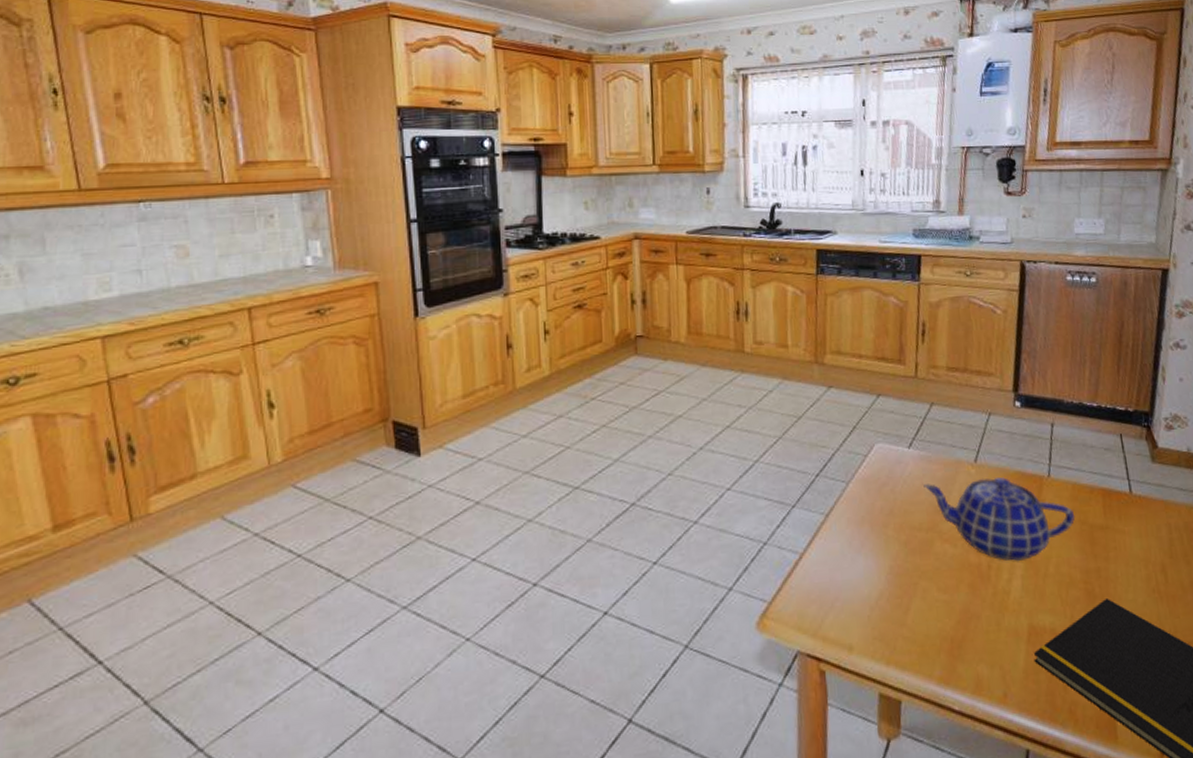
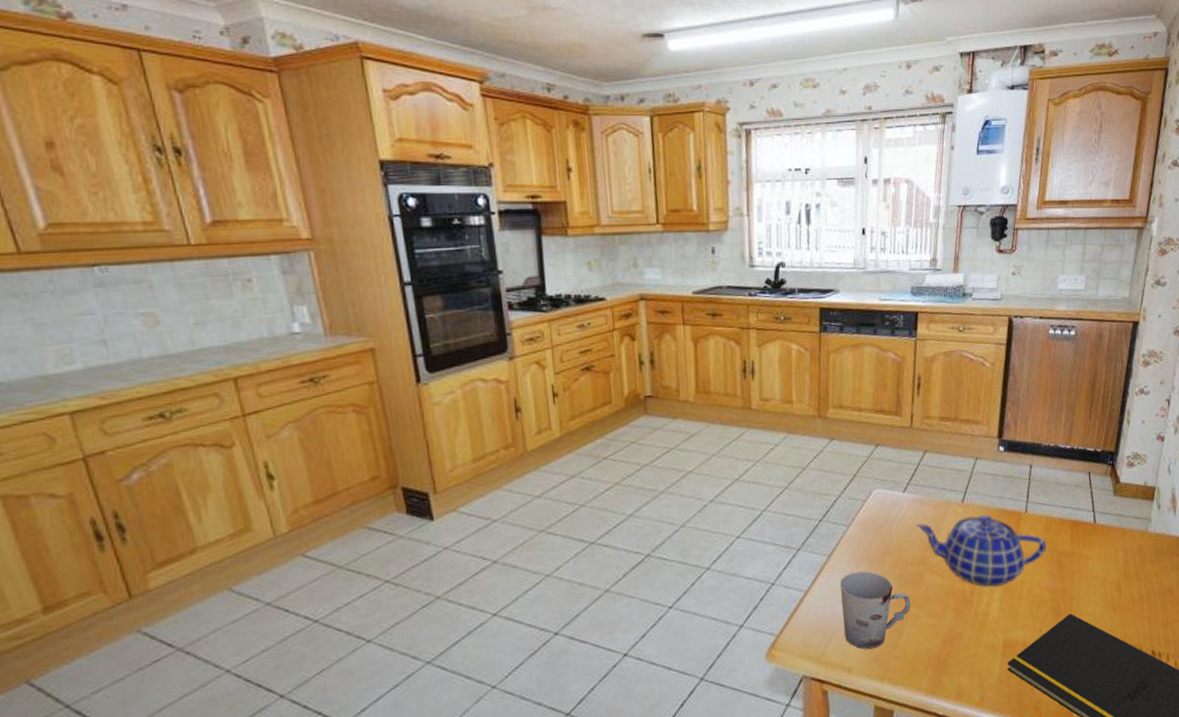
cup: none [838,534,920,626] -> present [839,571,911,650]

